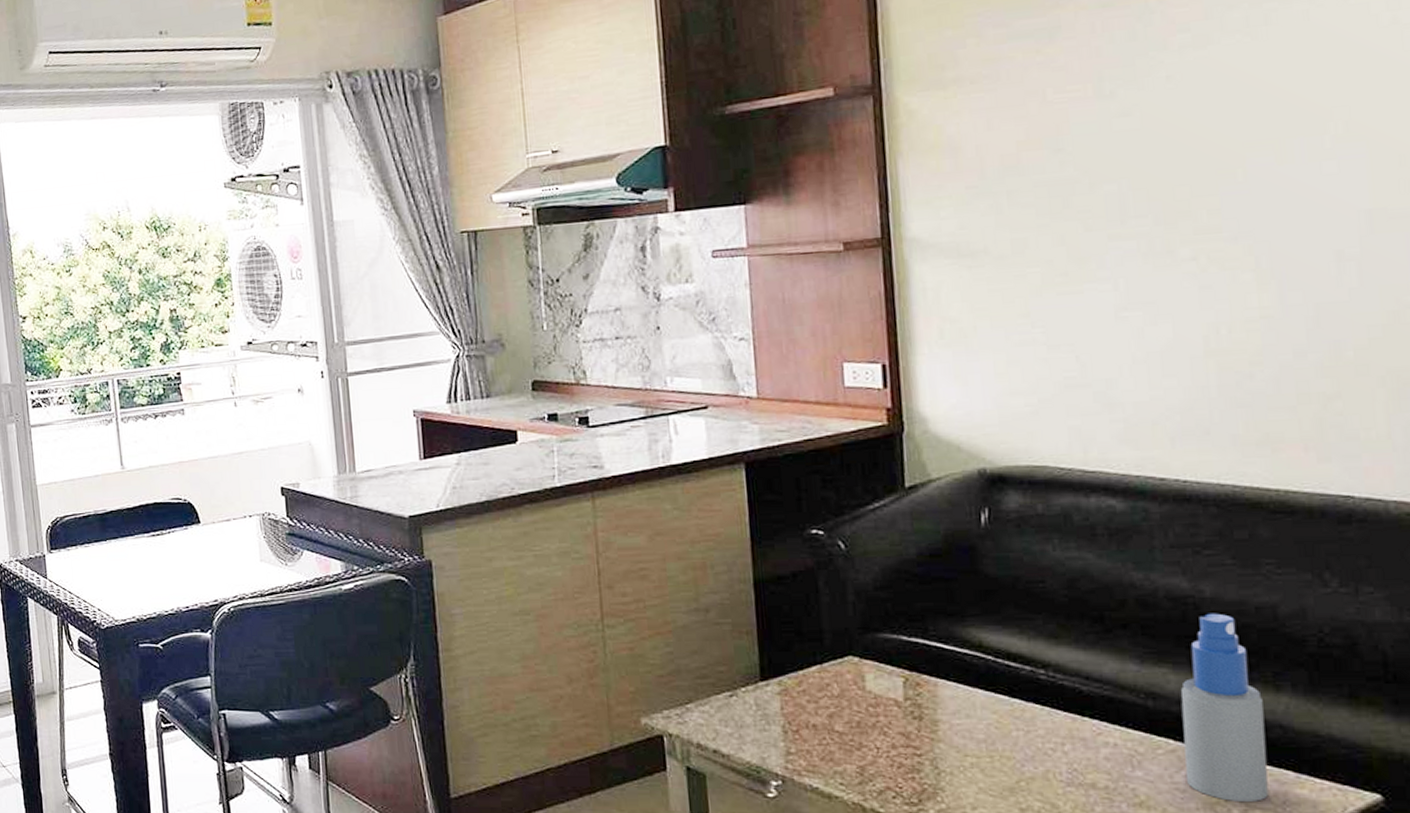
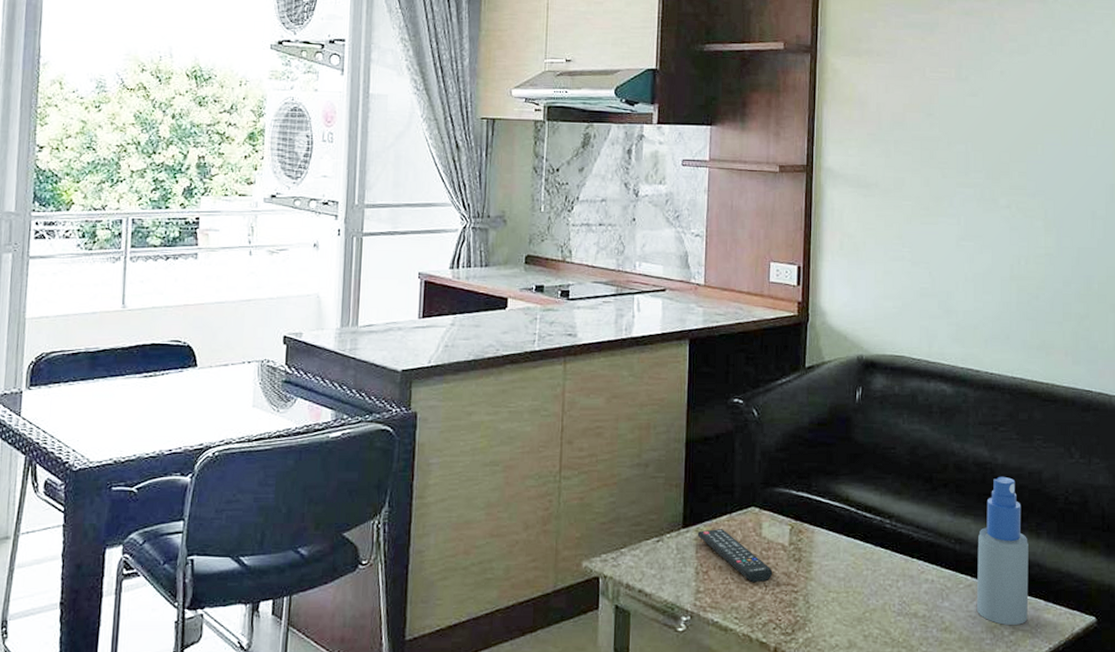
remote control: none [780,682,886,744] -> present [697,529,773,583]

